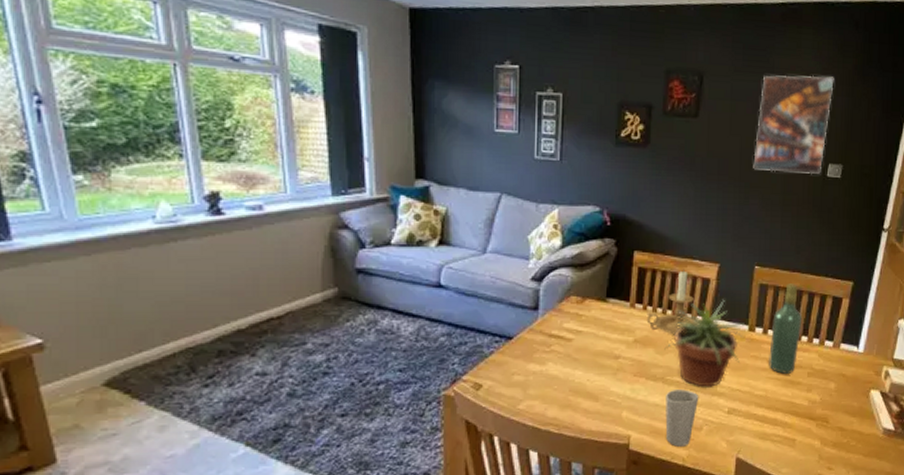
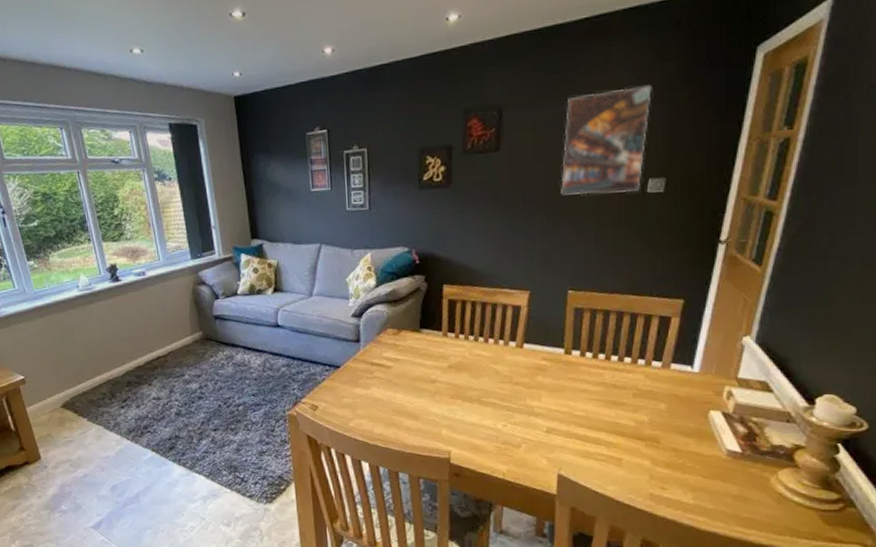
candle holder: present [646,269,700,335] -> none [459,298,513,360]
potted plant: present [664,299,745,388] -> none [478,324,560,408]
cup: present [665,389,699,447] -> none [483,410,516,462]
wine bottle: present [769,283,803,374] -> none [588,305,625,395]

